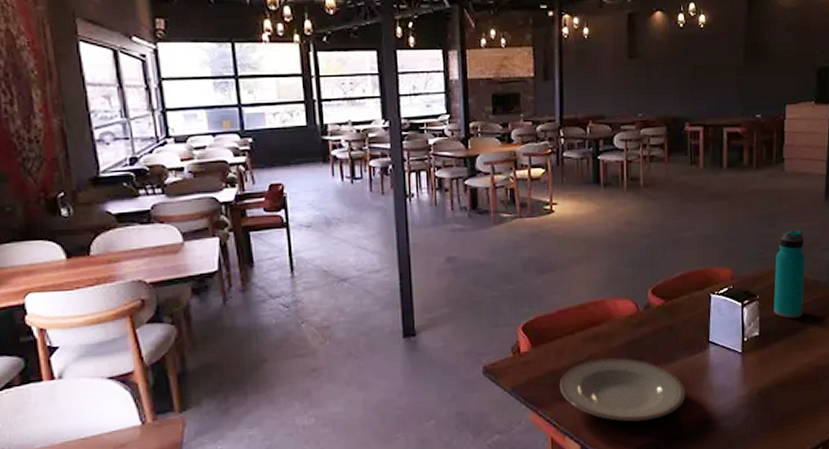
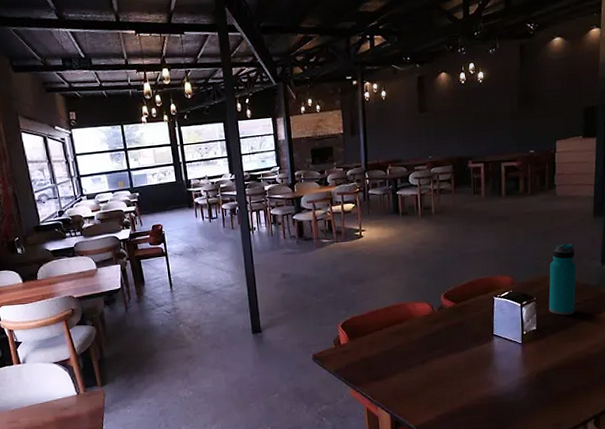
plate: present [559,357,686,422] -> none [372,347,475,397]

